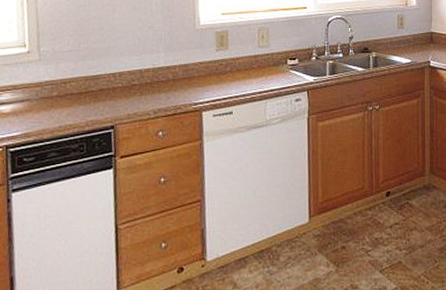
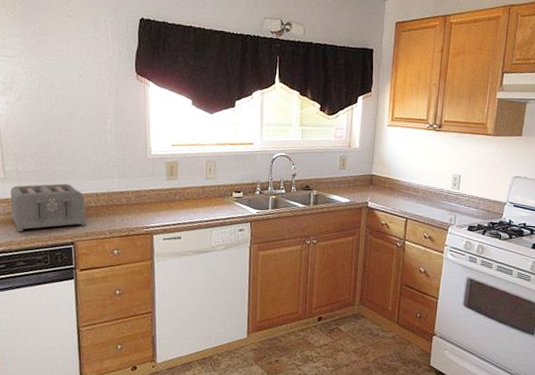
toaster: none [44,62,129,118] -> present [10,183,87,232]

